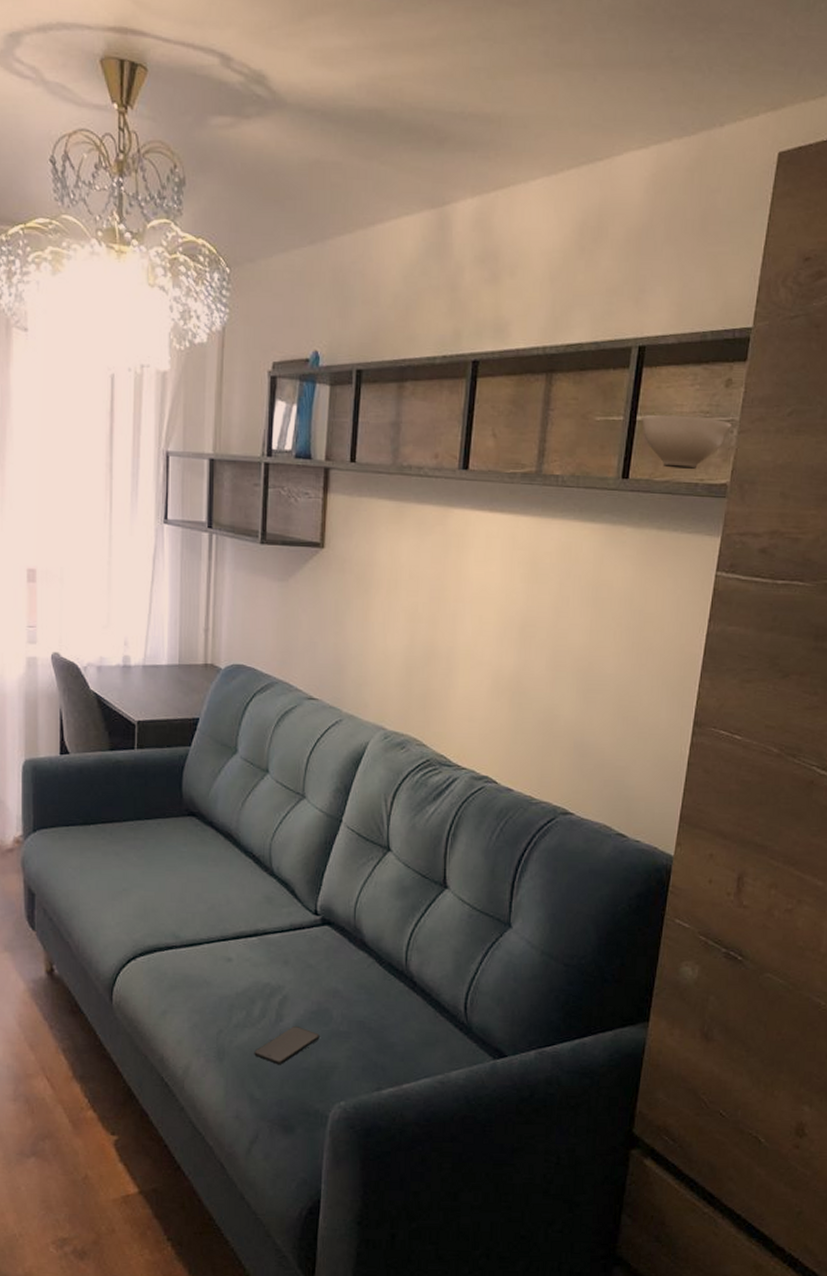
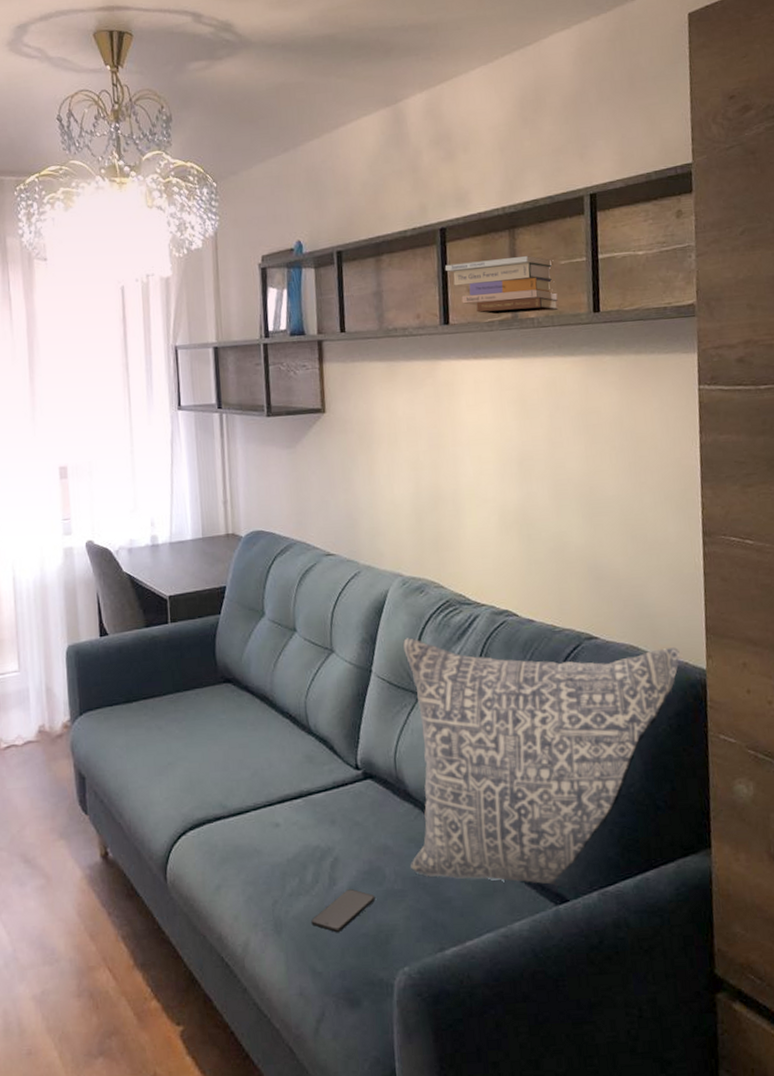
pillow: none [358,792,651,1042] -> present [402,638,680,886]
books: none [471,402,589,470] -> present [444,256,559,315]
bowl: present [642,414,731,470] -> none [603,247,689,297]

